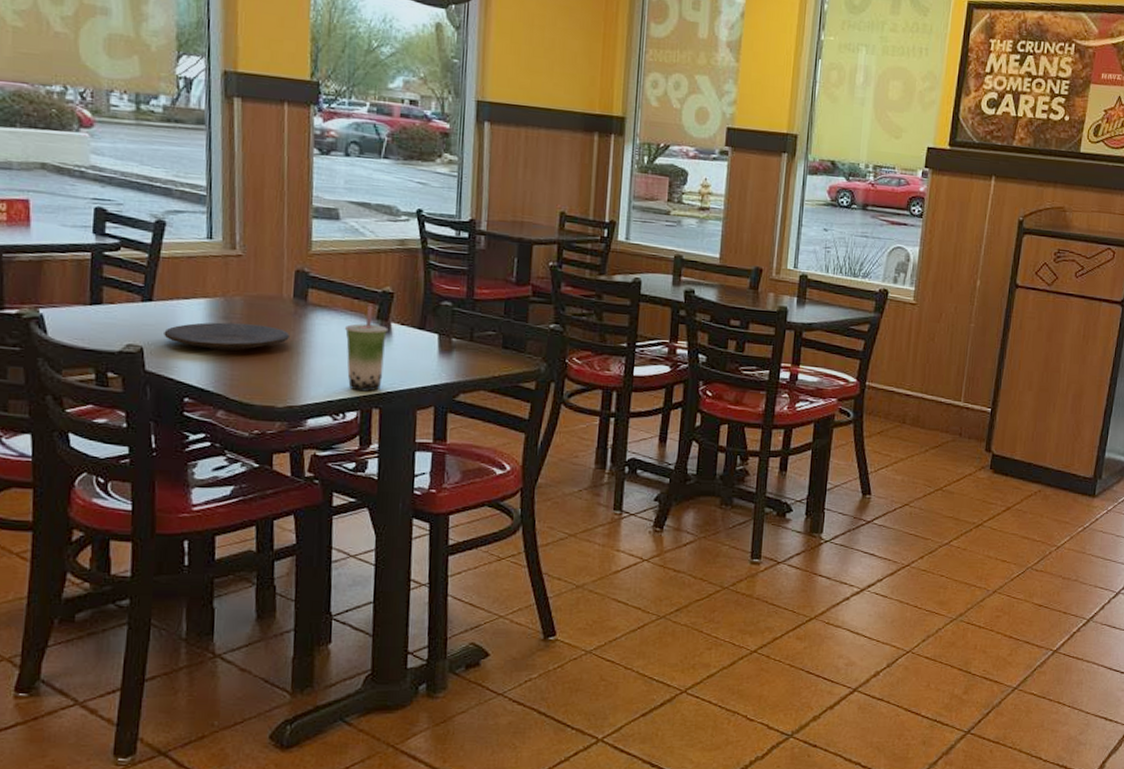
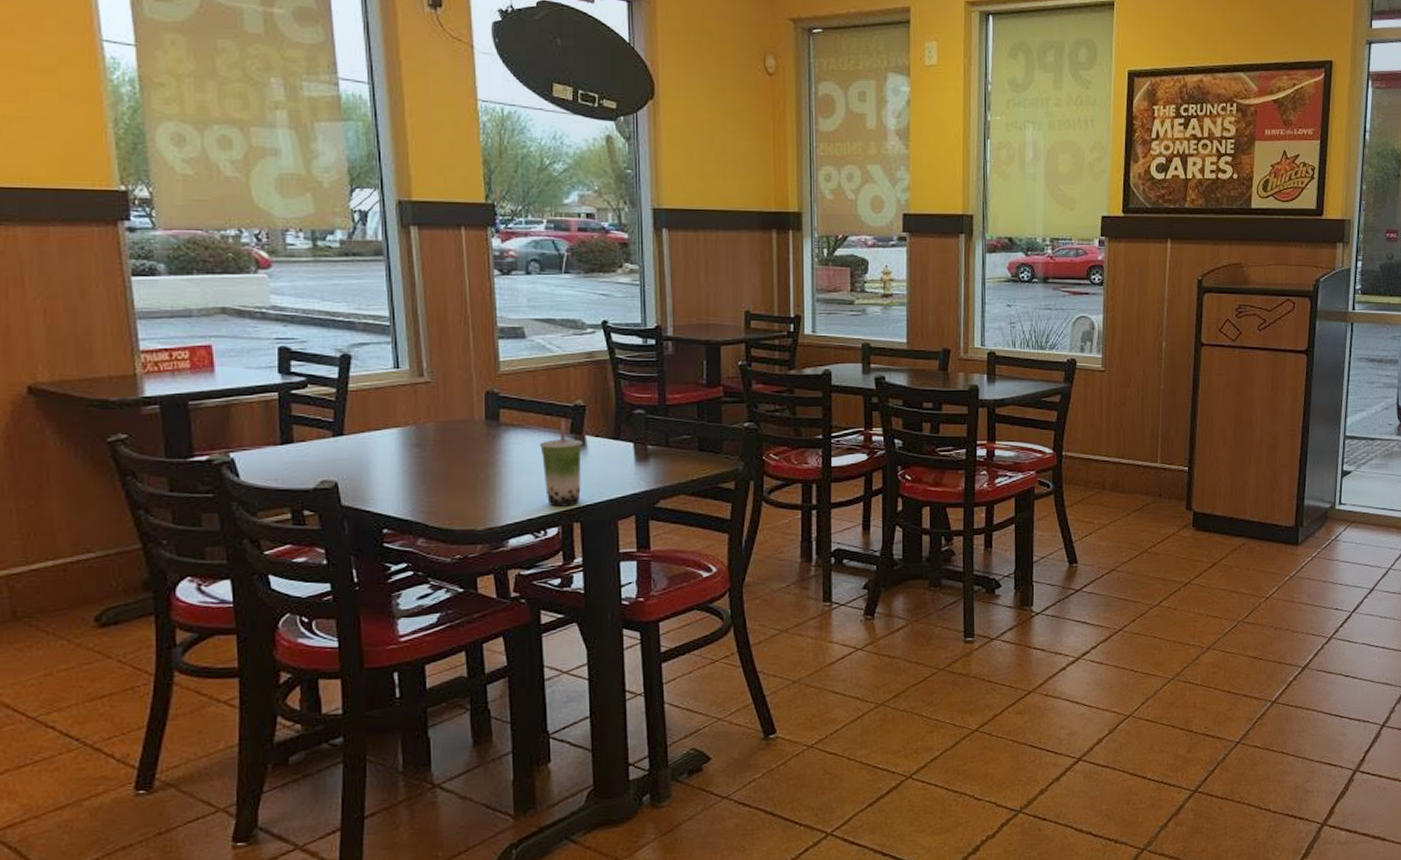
plate: present [164,322,289,351] -> none [357,449,484,478]

